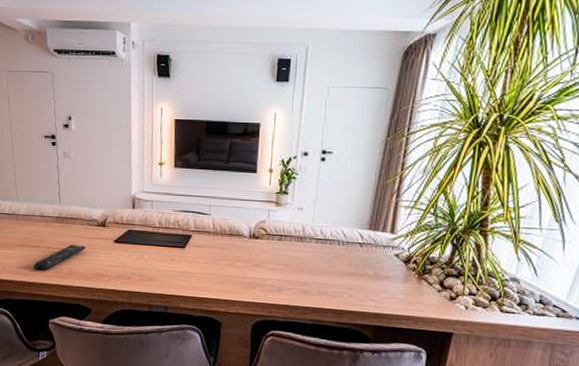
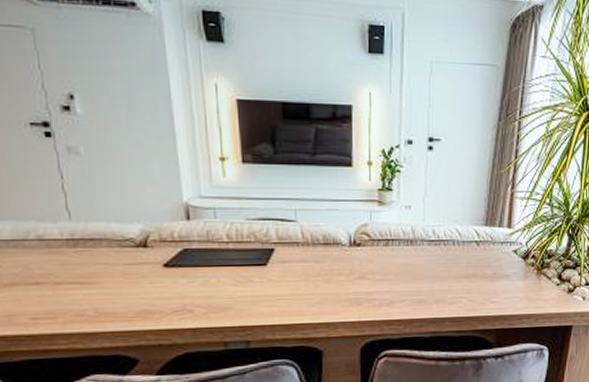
remote control: present [34,244,86,272] -> none [36,274,121,318]

